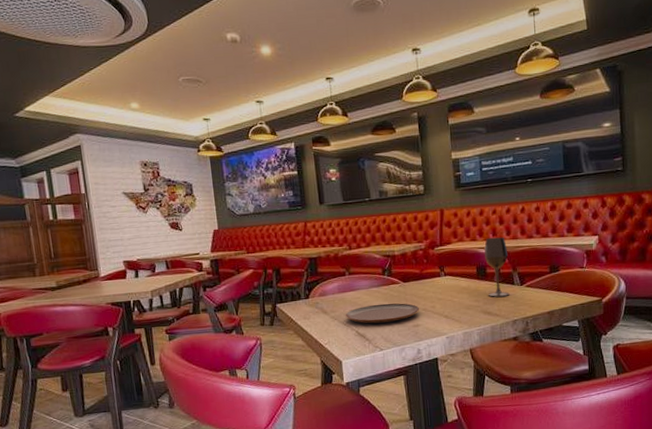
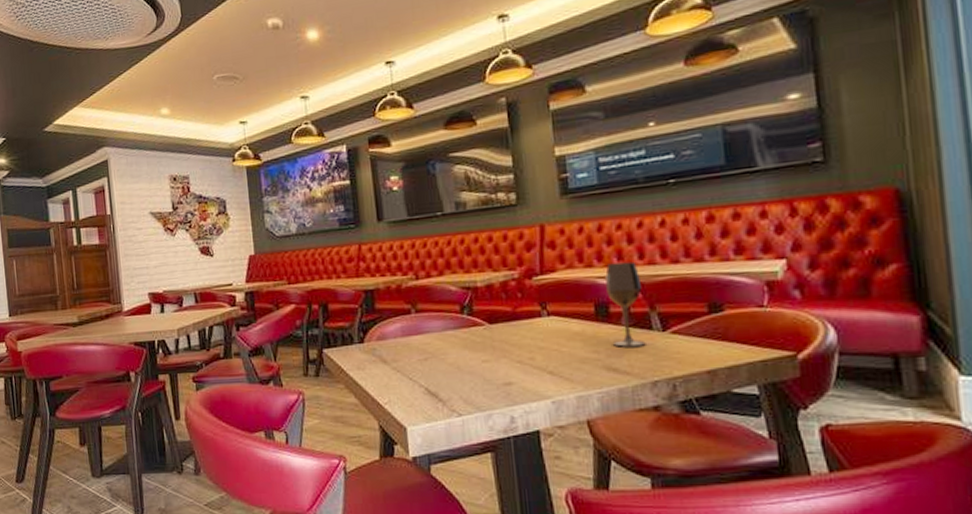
plate: present [346,303,420,324] -> none [411,351,513,379]

